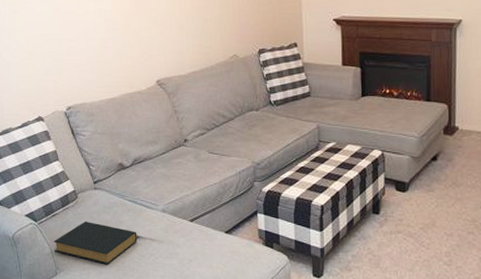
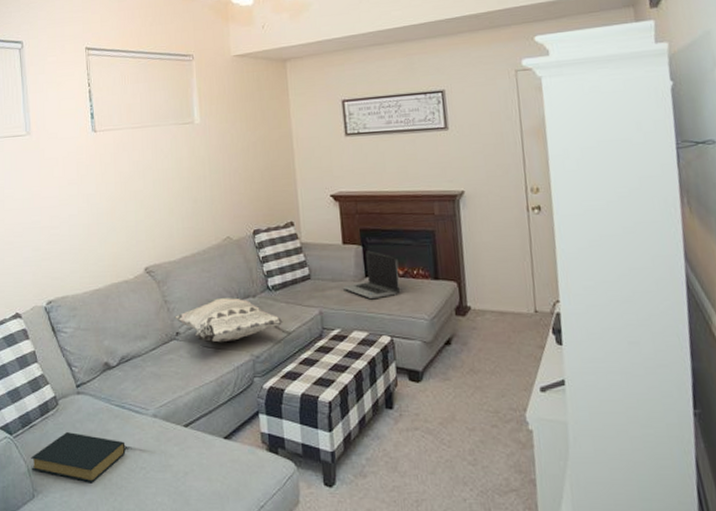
decorative pillow: none [183,110,283,150] -> present [175,298,283,343]
laptop computer: none [339,72,394,117] -> present [342,250,400,300]

